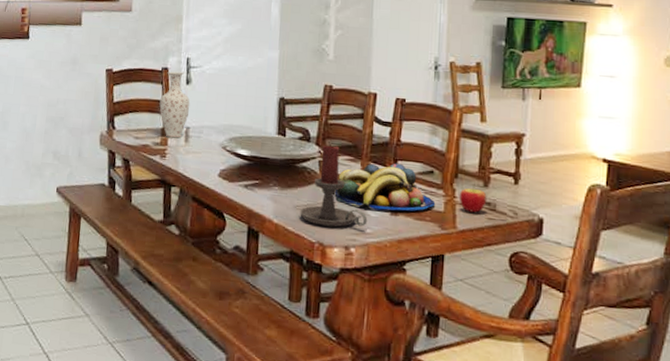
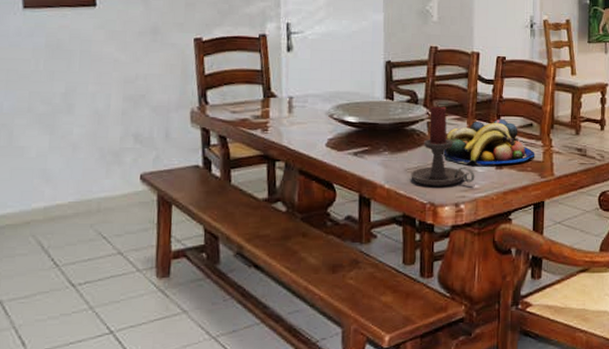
vase: present [159,71,190,138] -> none [258,38,293,110]
apple: present [459,182,487,213] -> none [555,131,579,159]

